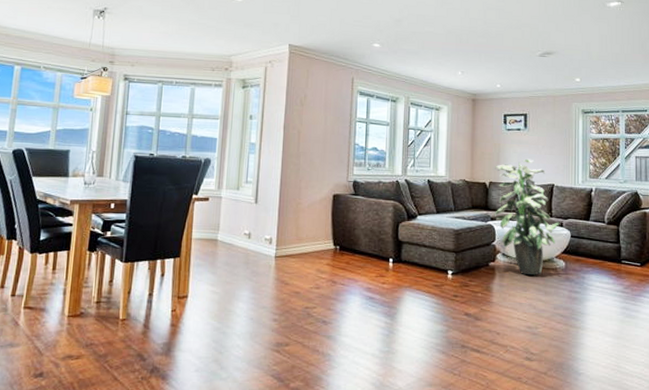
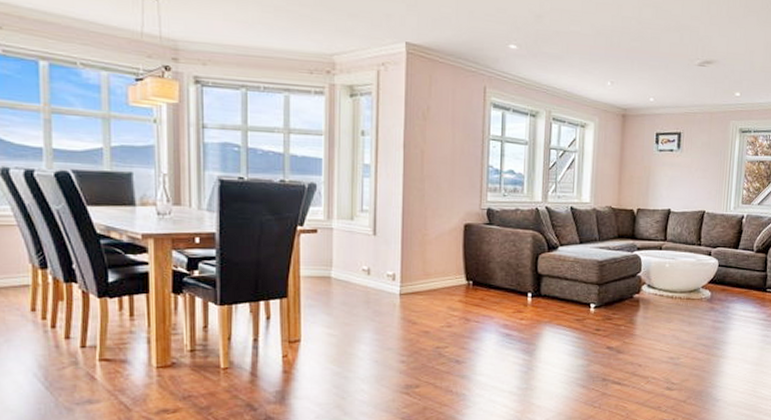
indoor plant: present [494,158,560,275] -> none [641,183,709,306]

